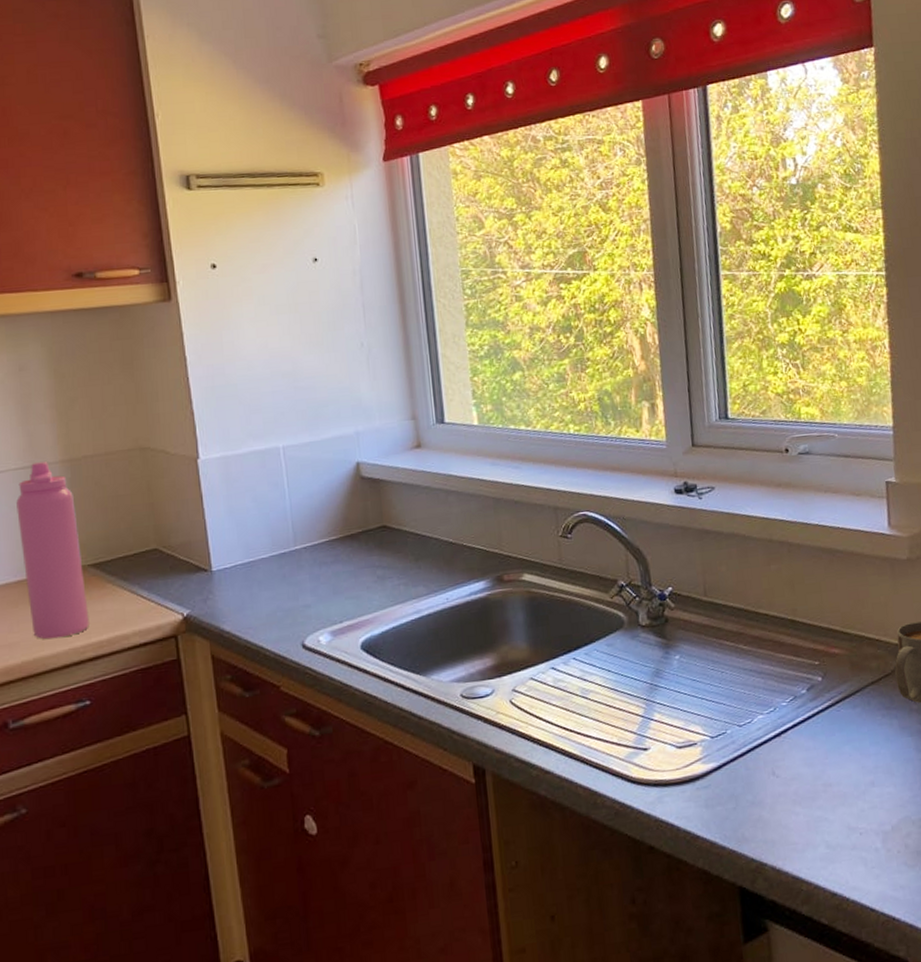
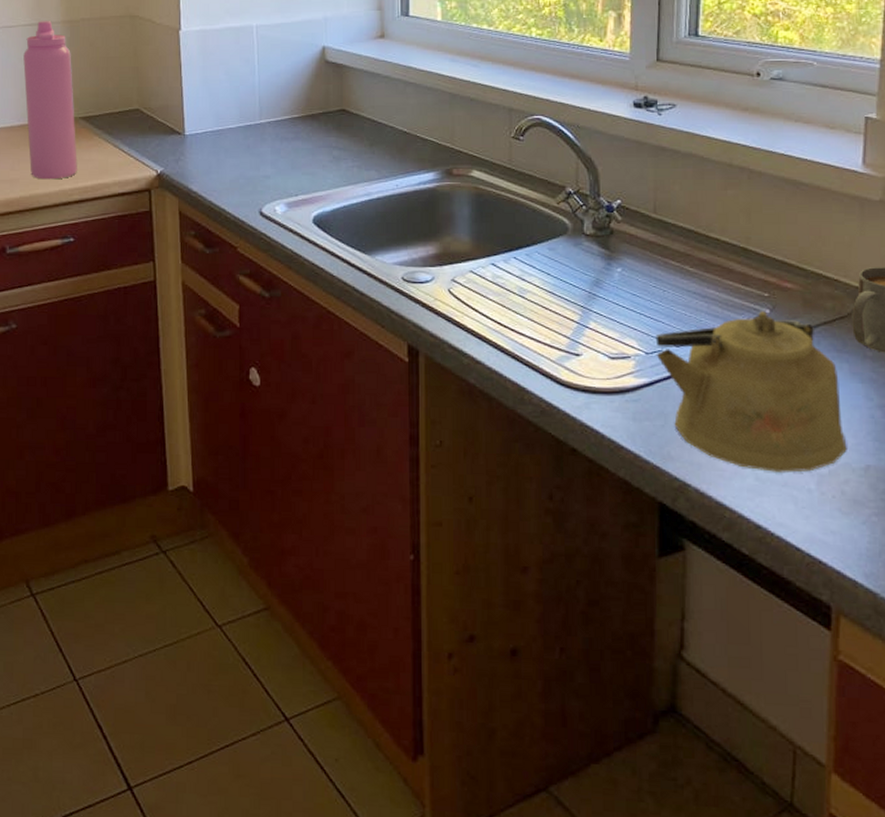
kettle: none [718,679,906,838] -> present [655,311,847,472]

